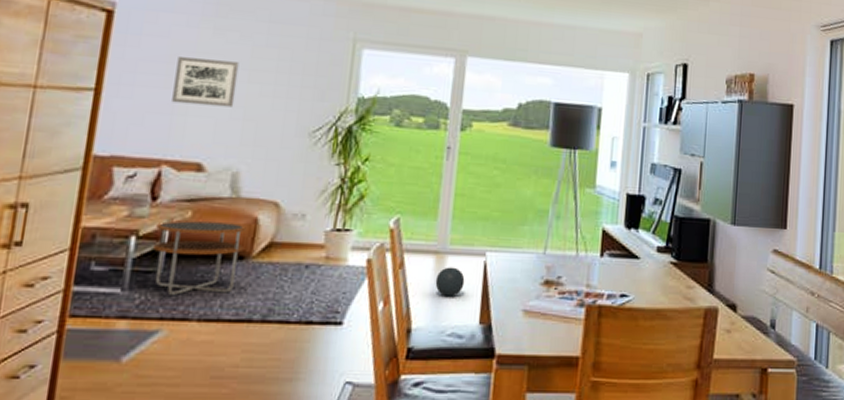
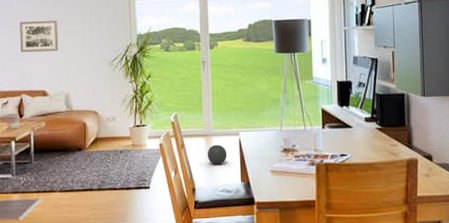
side table: present [152,220,246,295] -> none [25,127,80,176]

